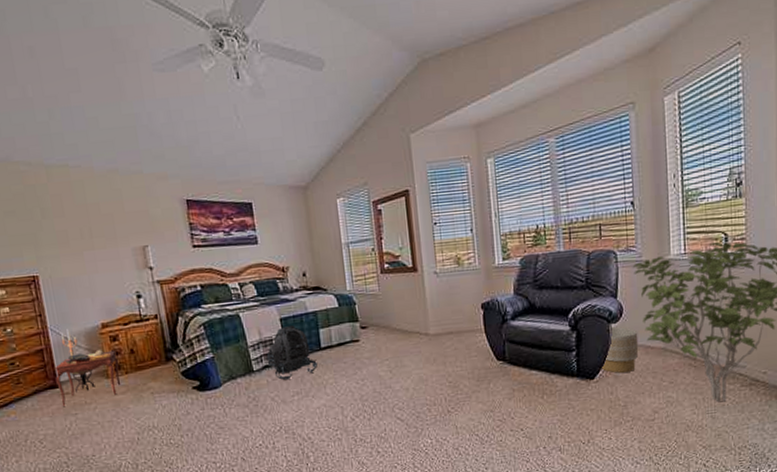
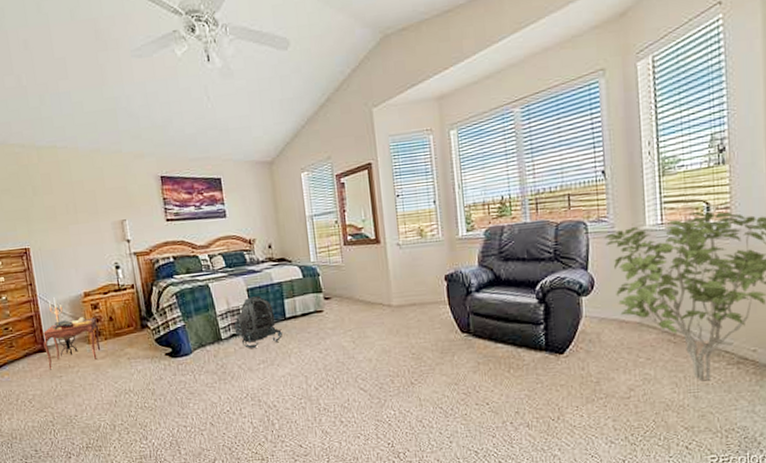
planter: present [602,326,639,373] -> none [572,299,612,348]

